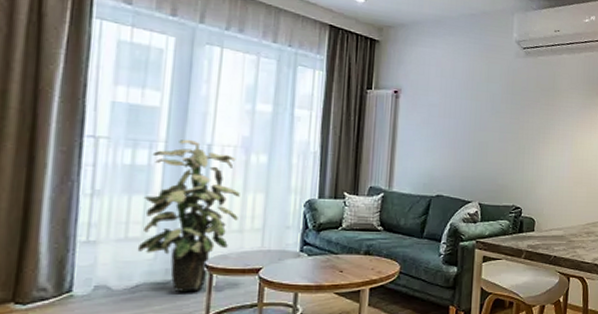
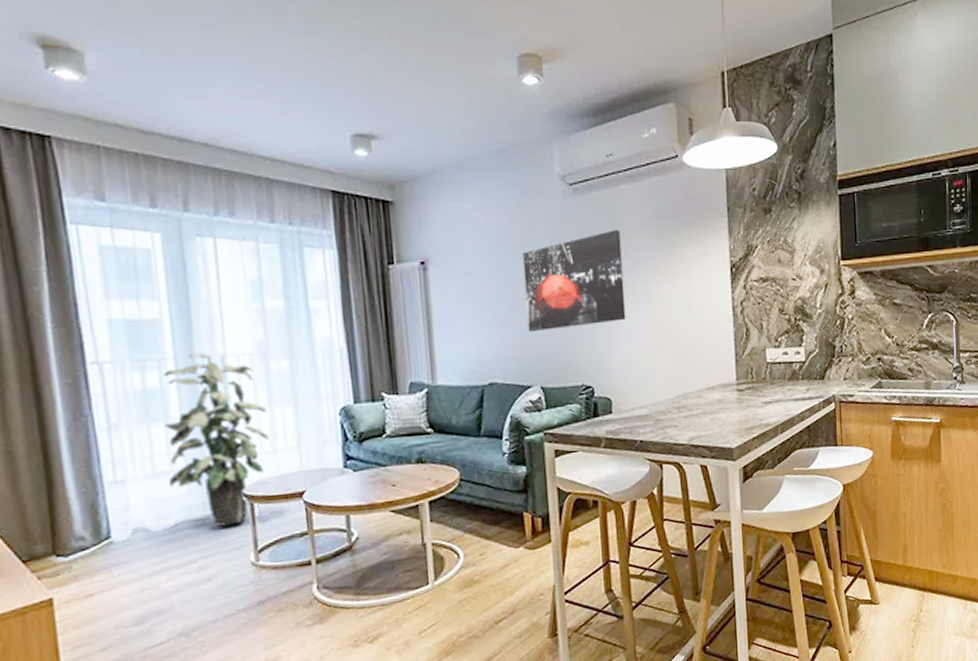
wall art: none [475,87,558,159] -> present [522,230,626,333]

